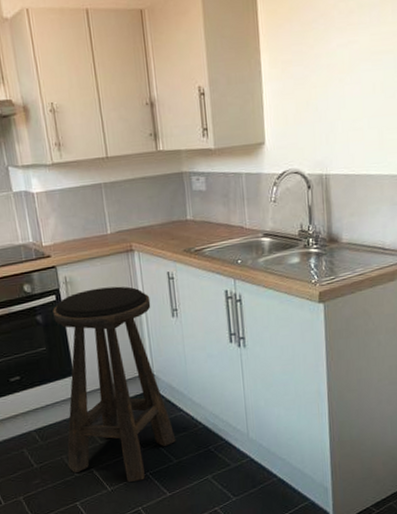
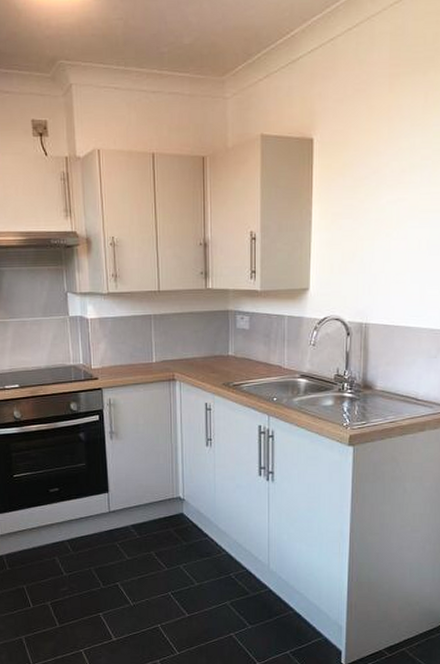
stool: present [53,286,176,482] -> none [95,412,199,599]

